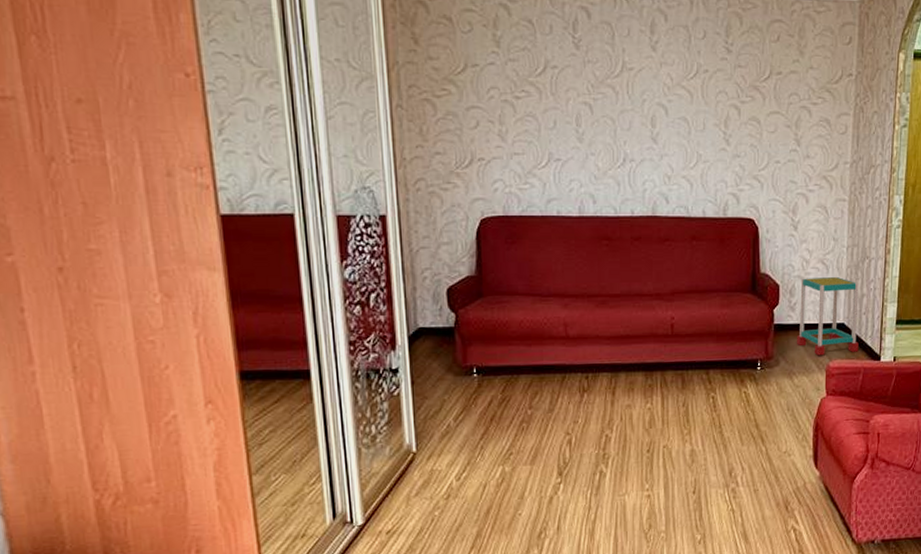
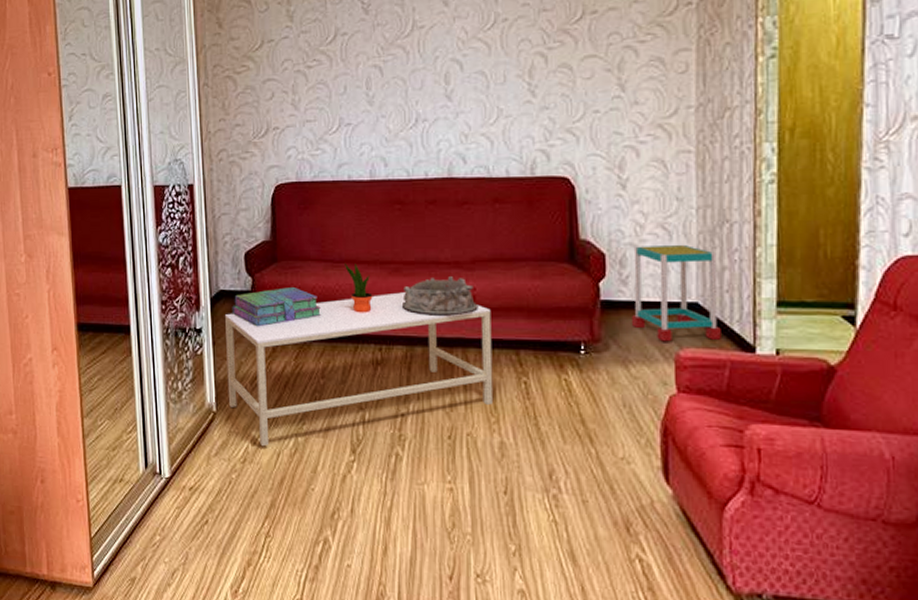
coffee table: none [425,323,687,481] -> present [225,292,493,447]
stack of books: none [433,322,529,364] -> present [232,287,321,327]
potted plant: none [553,297,581,345] -> present [345,264,373,313]
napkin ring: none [607,307,676,344] -> present [401,276,478,316]

